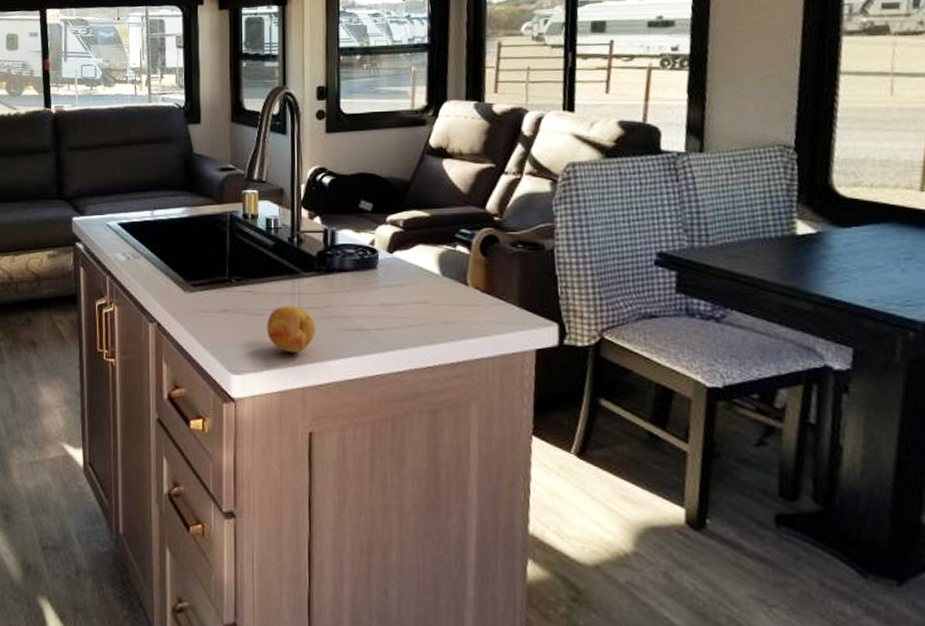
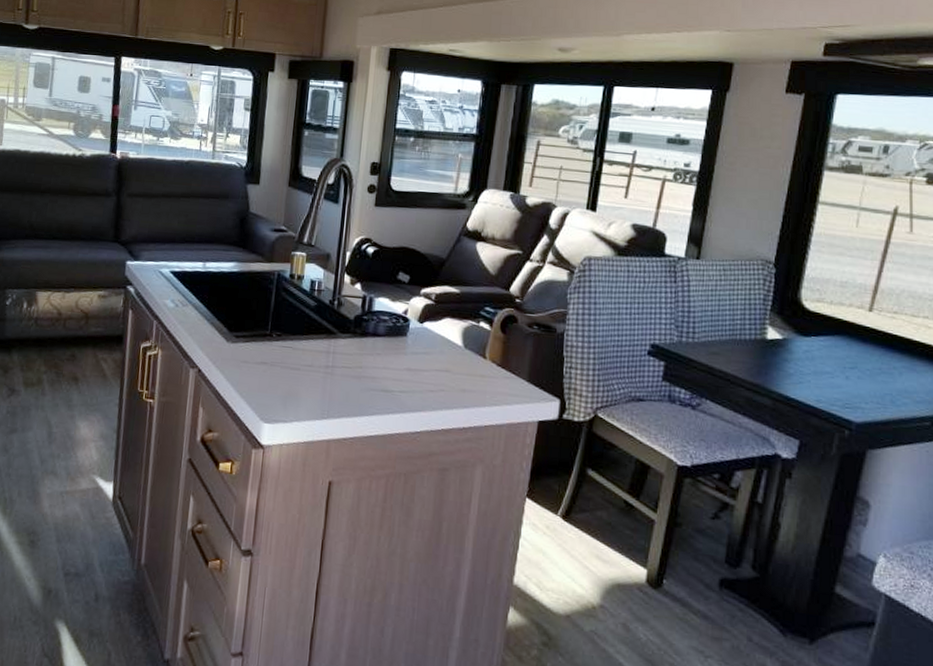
fruit: present [266,305,317,353] -> none [300,363,346,408]

